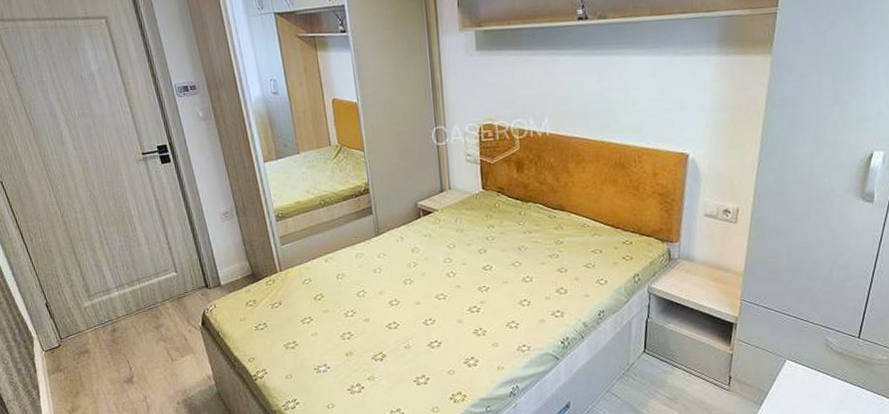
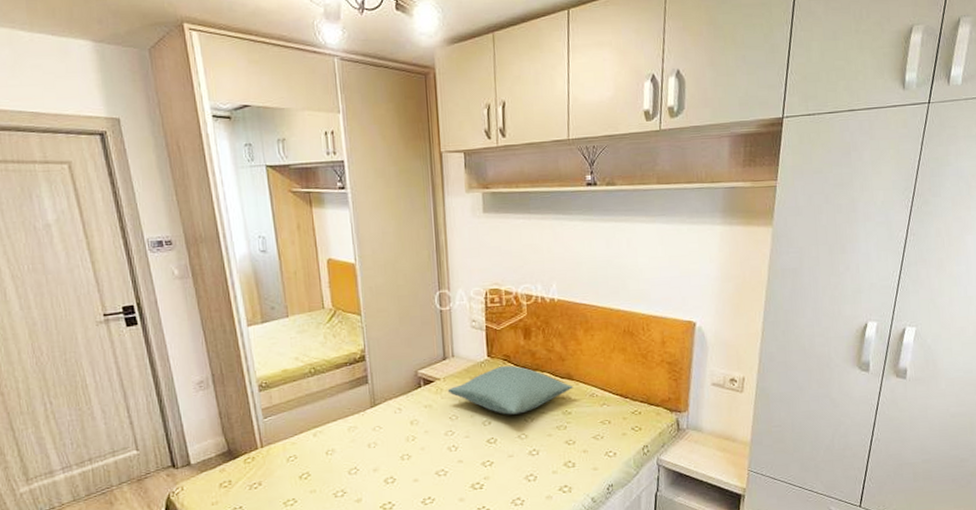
pillow: none [445,197,565,244] -> present [447,365,573,415]

